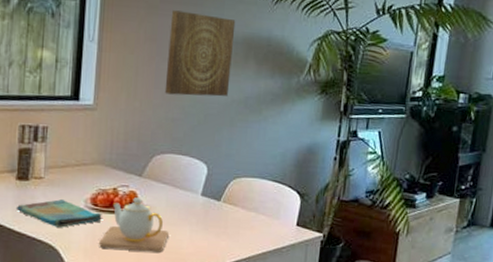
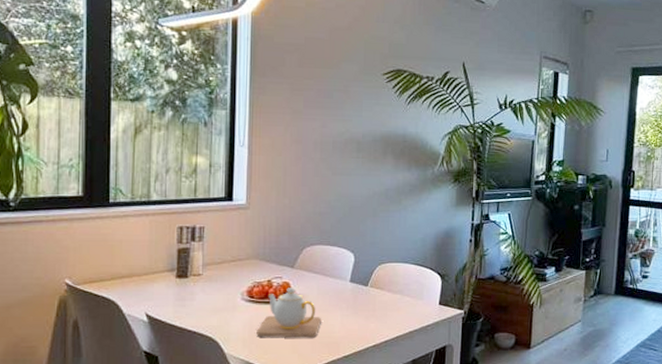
dish towel: present [16,199,103,228] -> none [176,294,259,320]
wall art: present [164,10,236,97] -> none [311,114,373,191]

